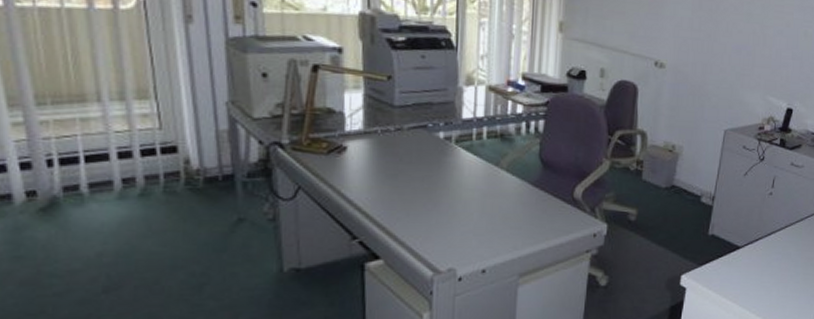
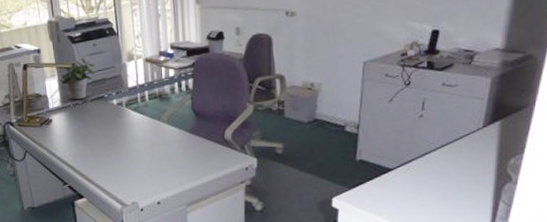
potted plant: none [368,70,421,126] -> present [61,58,95,100]

